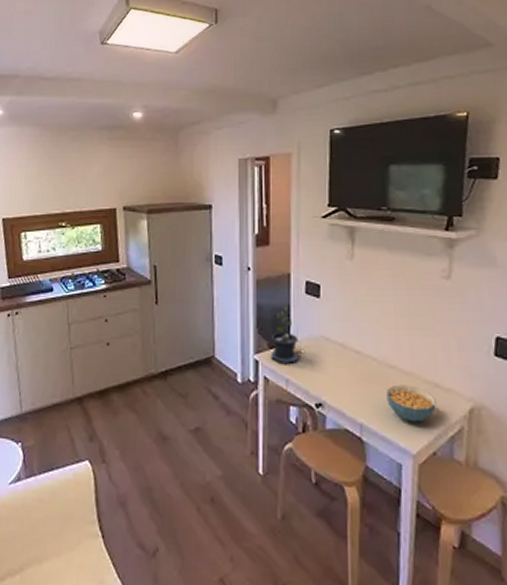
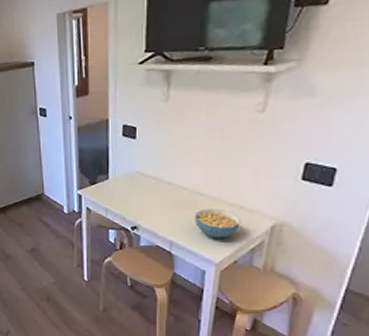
potted plant: present [271,307,300,365] -> none [91,149,118,197]

